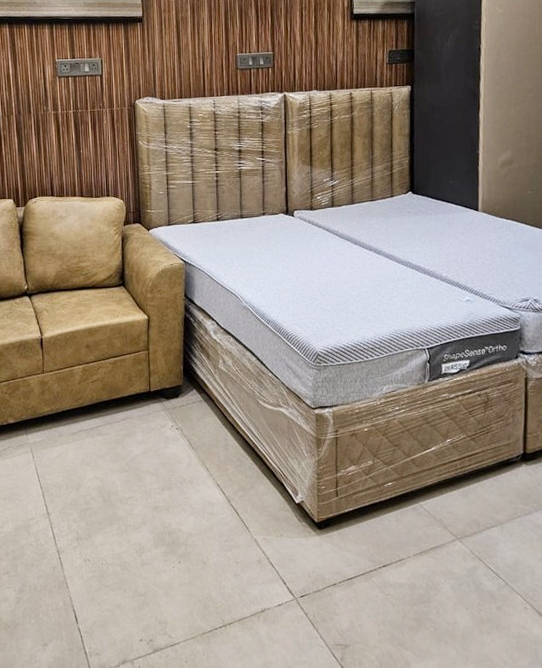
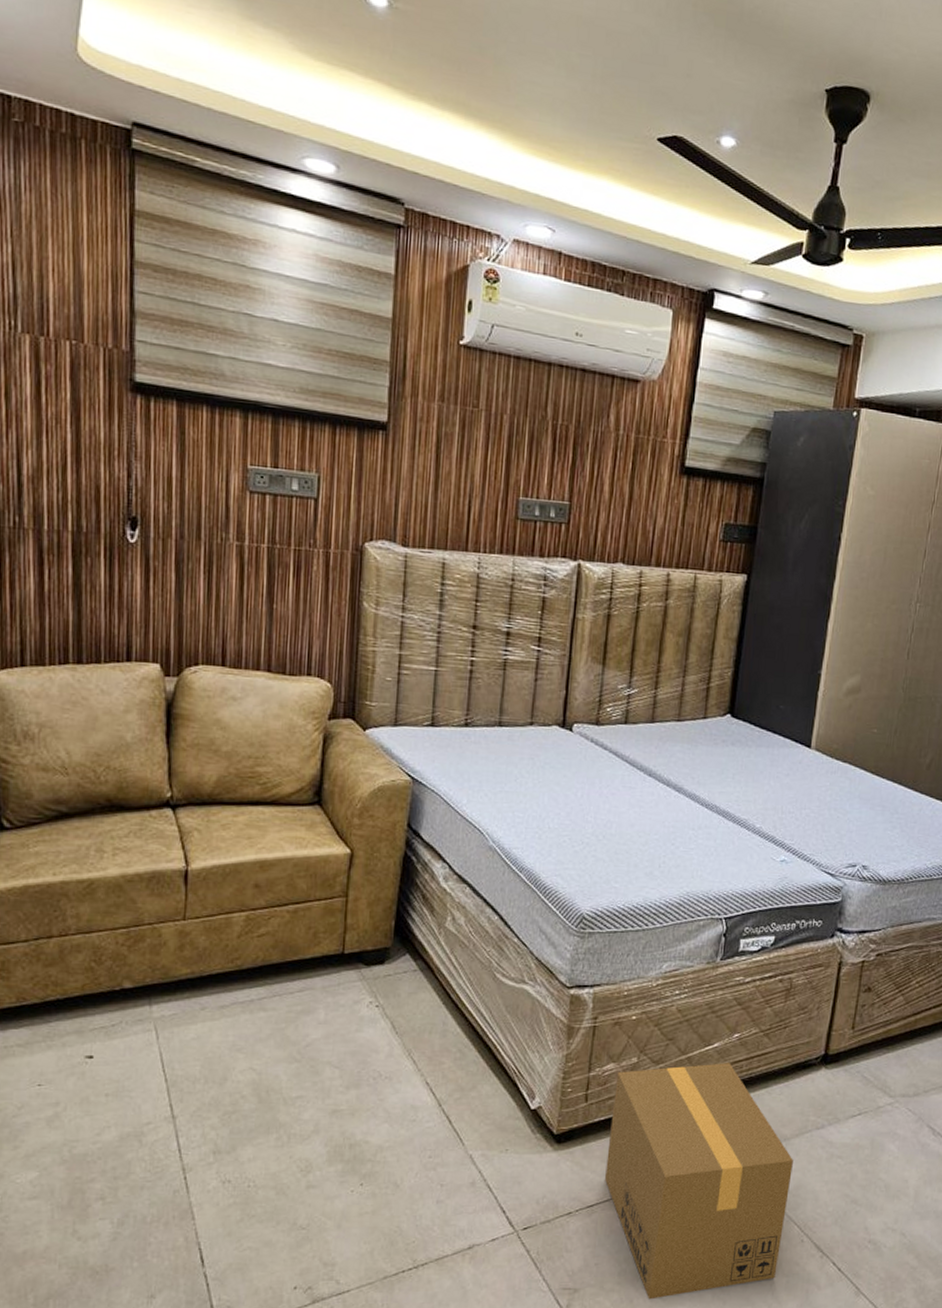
cardboard box: none [358,463,510,655] -> present [605,1063,793,1300]

